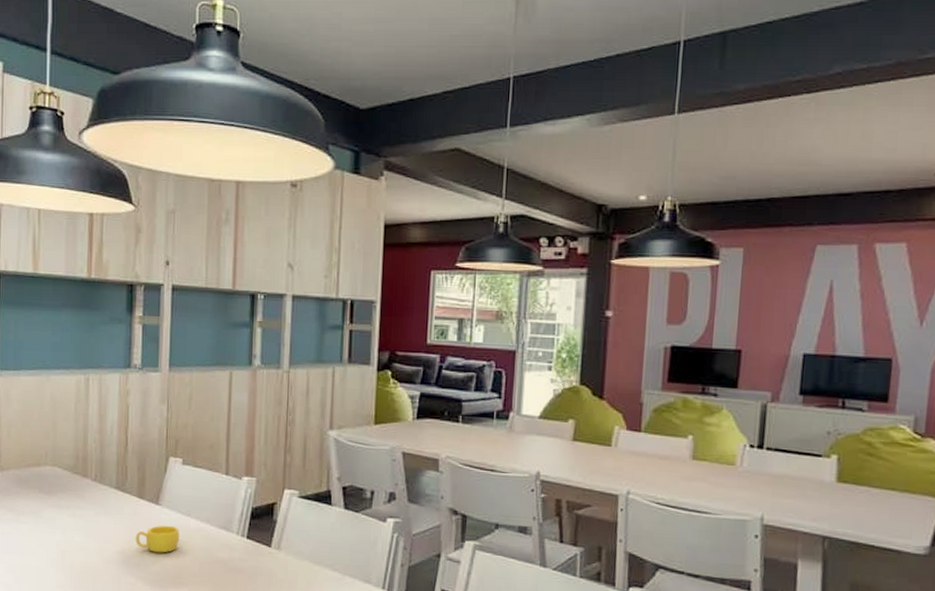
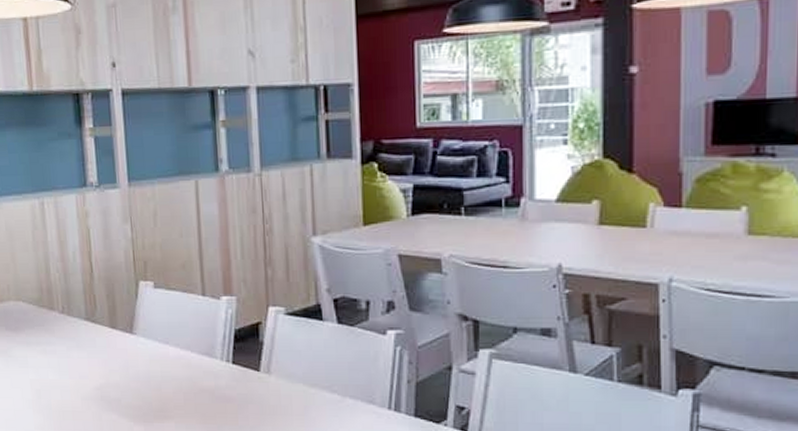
cup: present [135,525,180,553] -> none [112,355,160,386]

